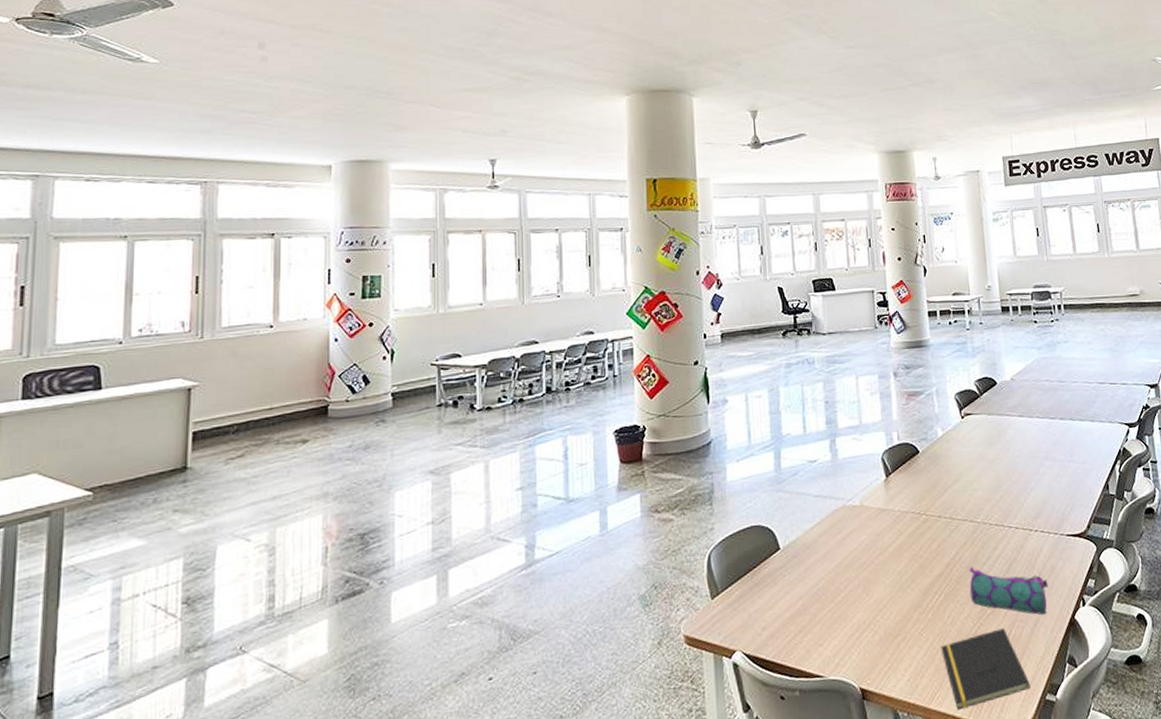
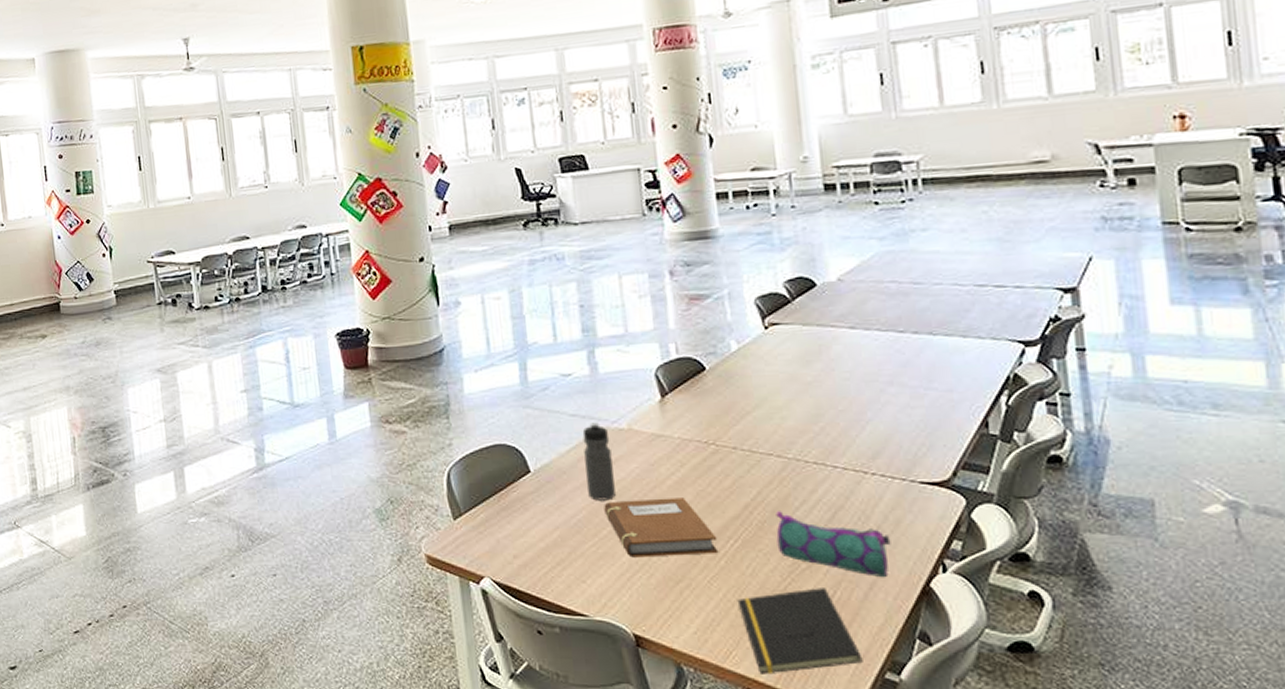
water bottle: none [824,501,849,571] -> present [582,422,616,501]
notebook: none [839,561,927,619] -> present [604,498,719,558]

